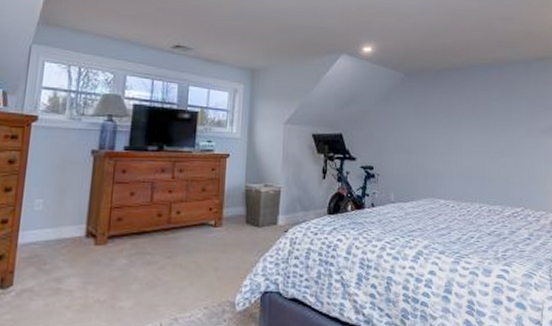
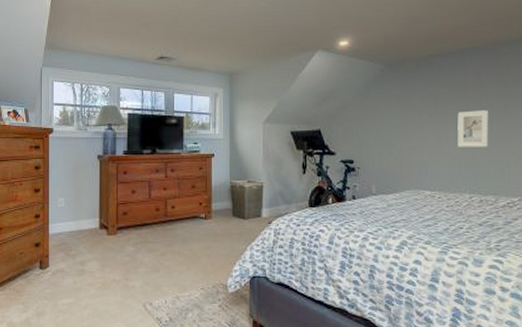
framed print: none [469,123,496,158] -> present [457,110,489,147]

